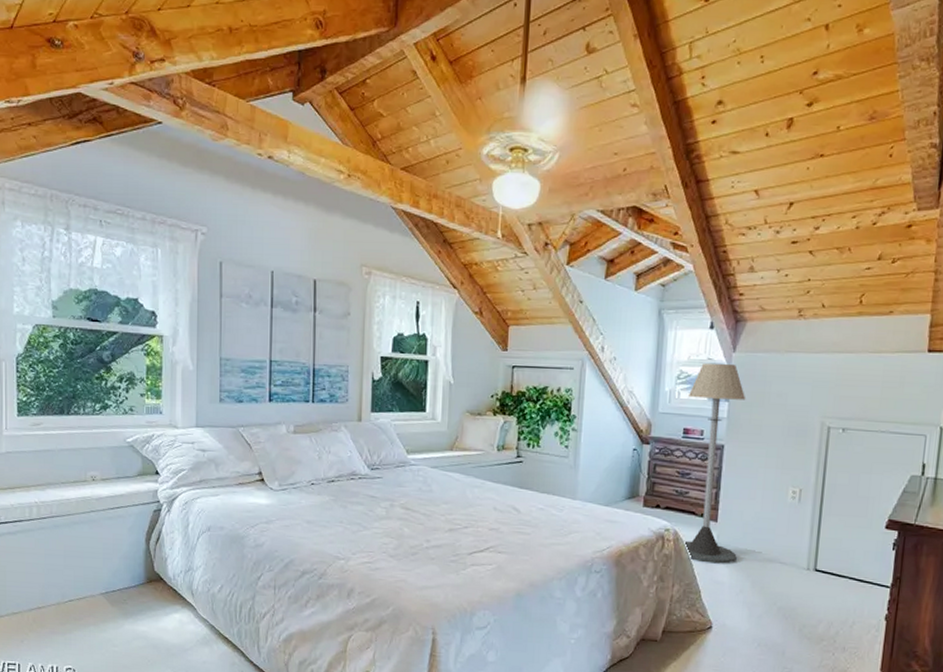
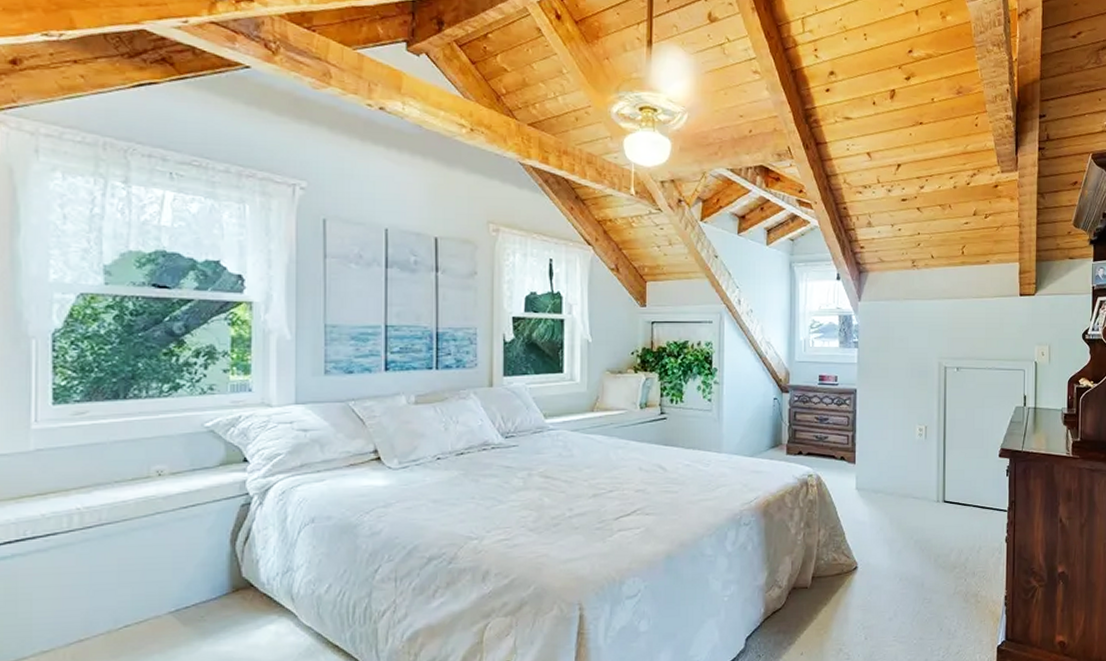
floor lamp: present [684,363,746,564] -> none [822,312,875,505]

